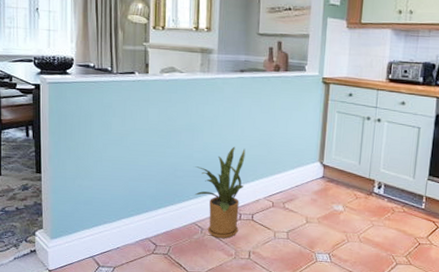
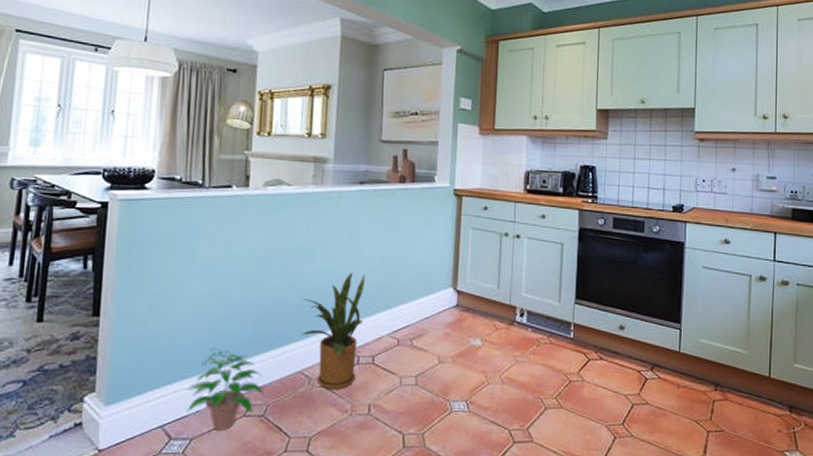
potted plant: none [108,201,168,263] -> present [185,348,265,430]

